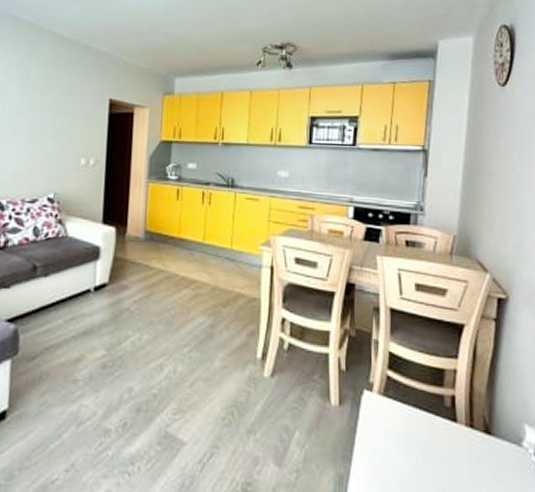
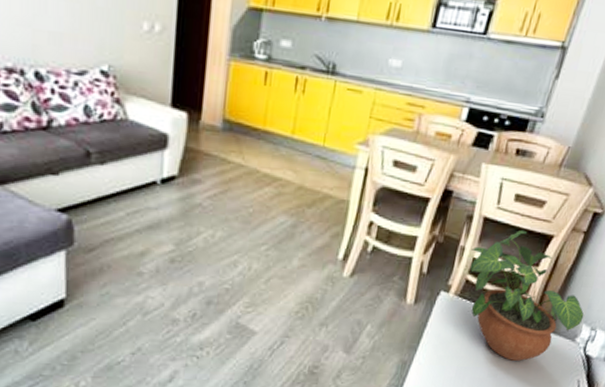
potted plant: none [385,319,523,473] -> present [470,229,584,361]

